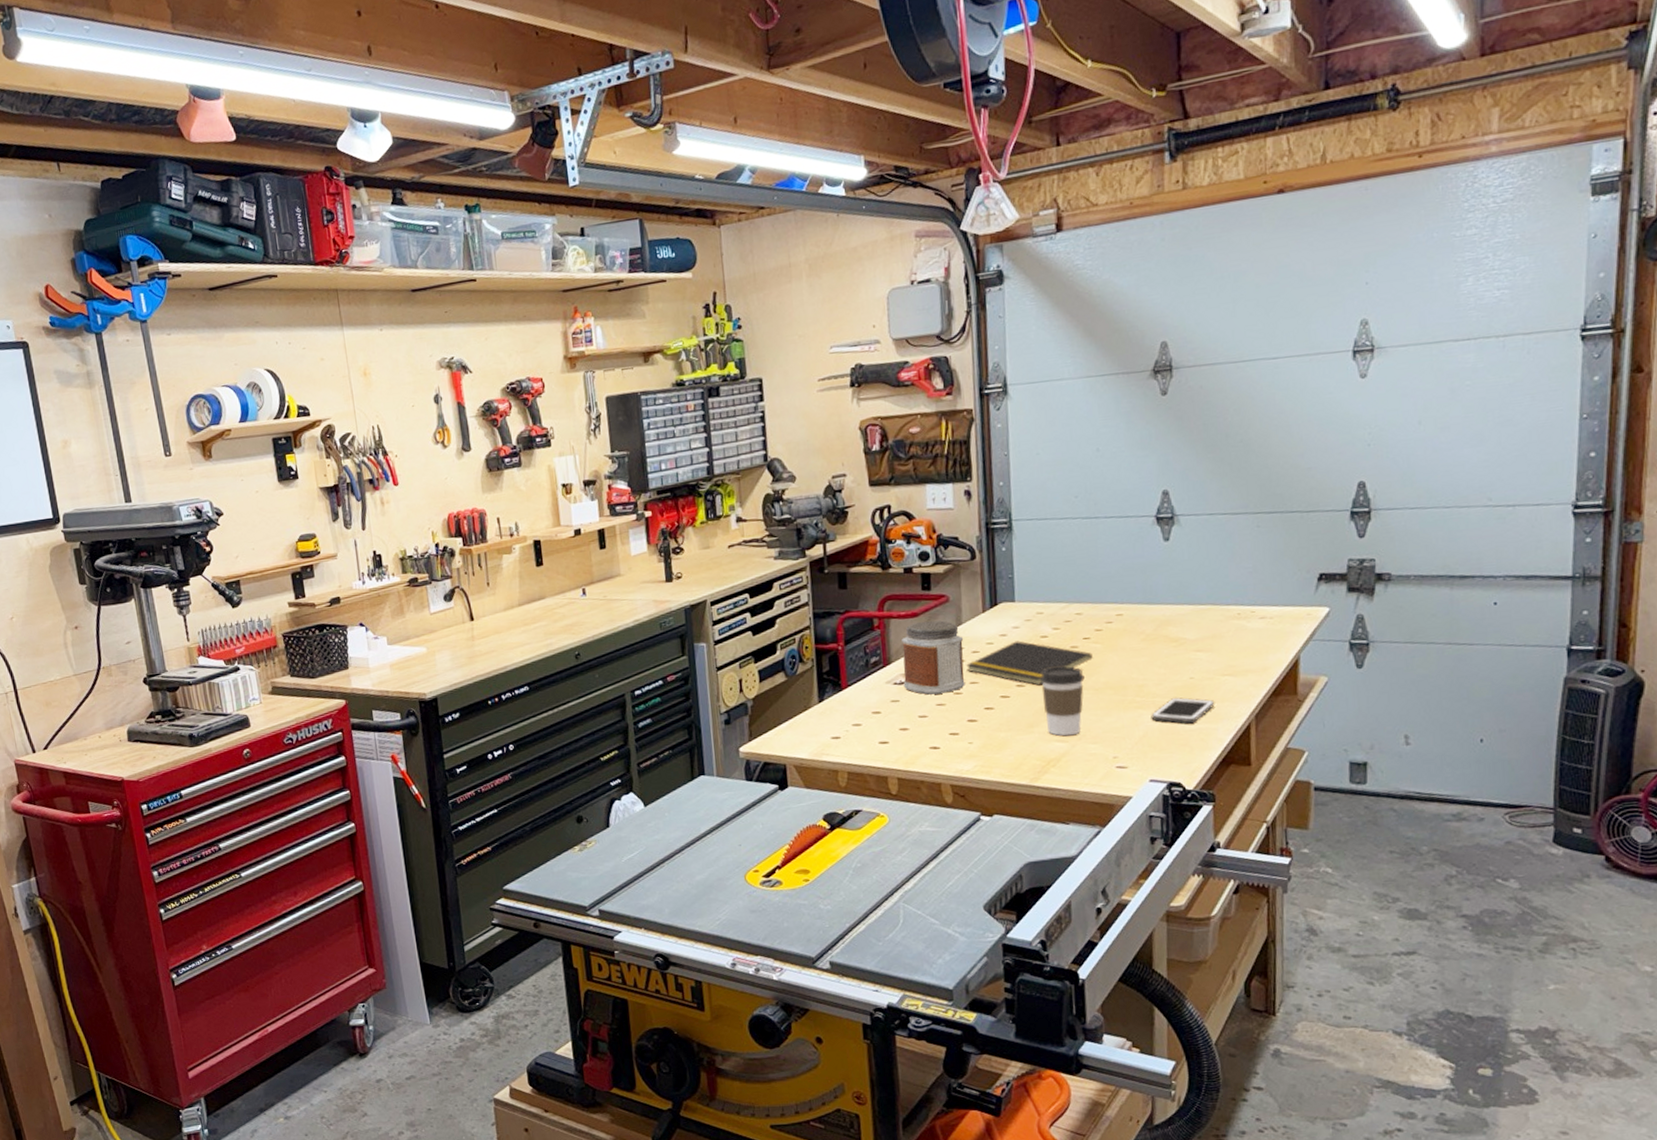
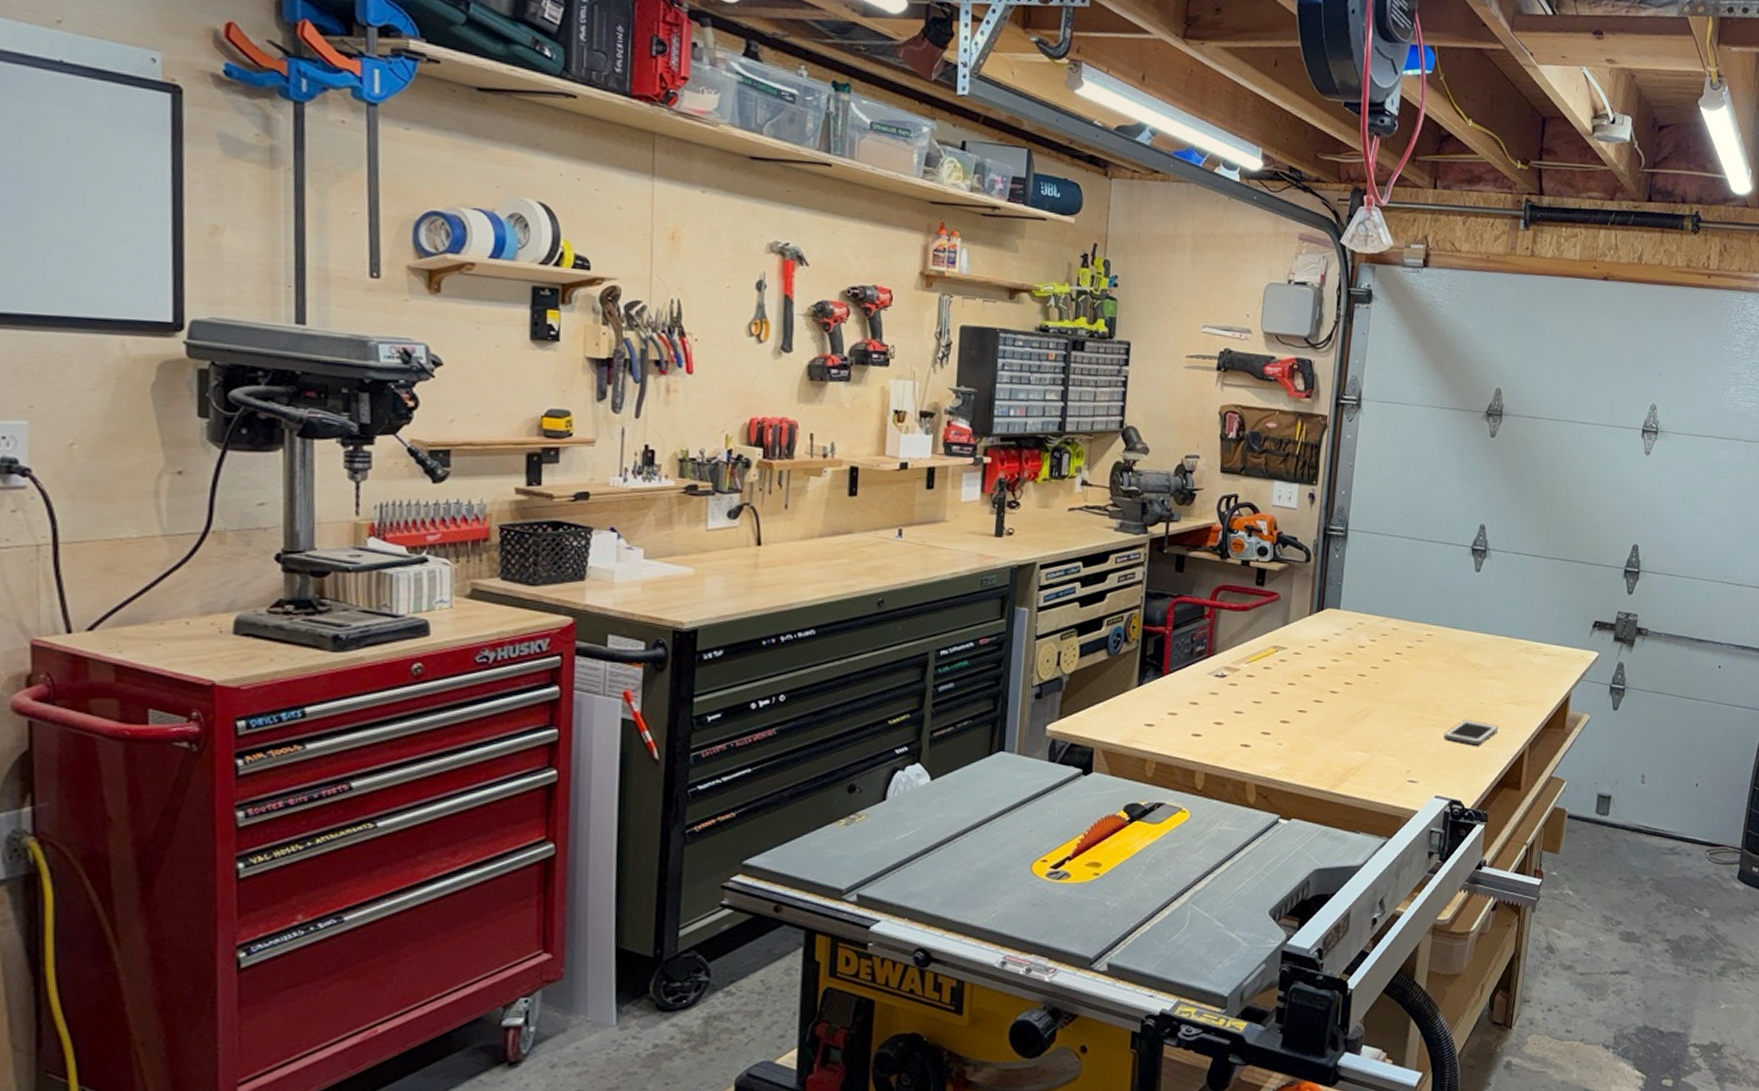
jar: present [902,620,965,695] -> none [1224,616,1288,691]
notepad: present [966,640,1093,686] -> none [1287,647,1402,694]
coffee cup: present [1040,666,1085,736] -> none [1352,677,1392,746]

